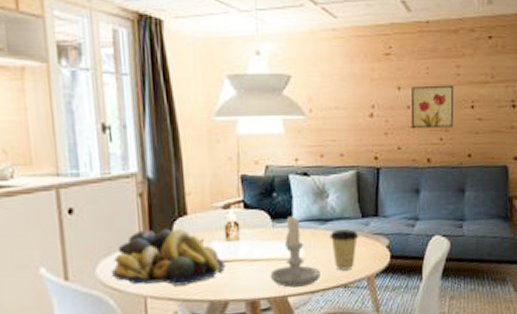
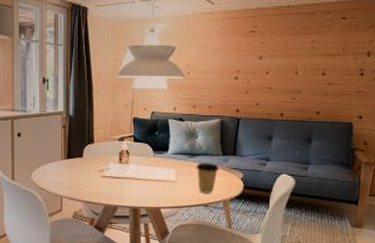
fruit bowl: present [110,228,225,286] -> none [41,151,117,192]
candle: present [270,215,320,288] -> none [149,149,187,202]
wall art: present [410,85,454,129] -> none [268,56,308,90]

